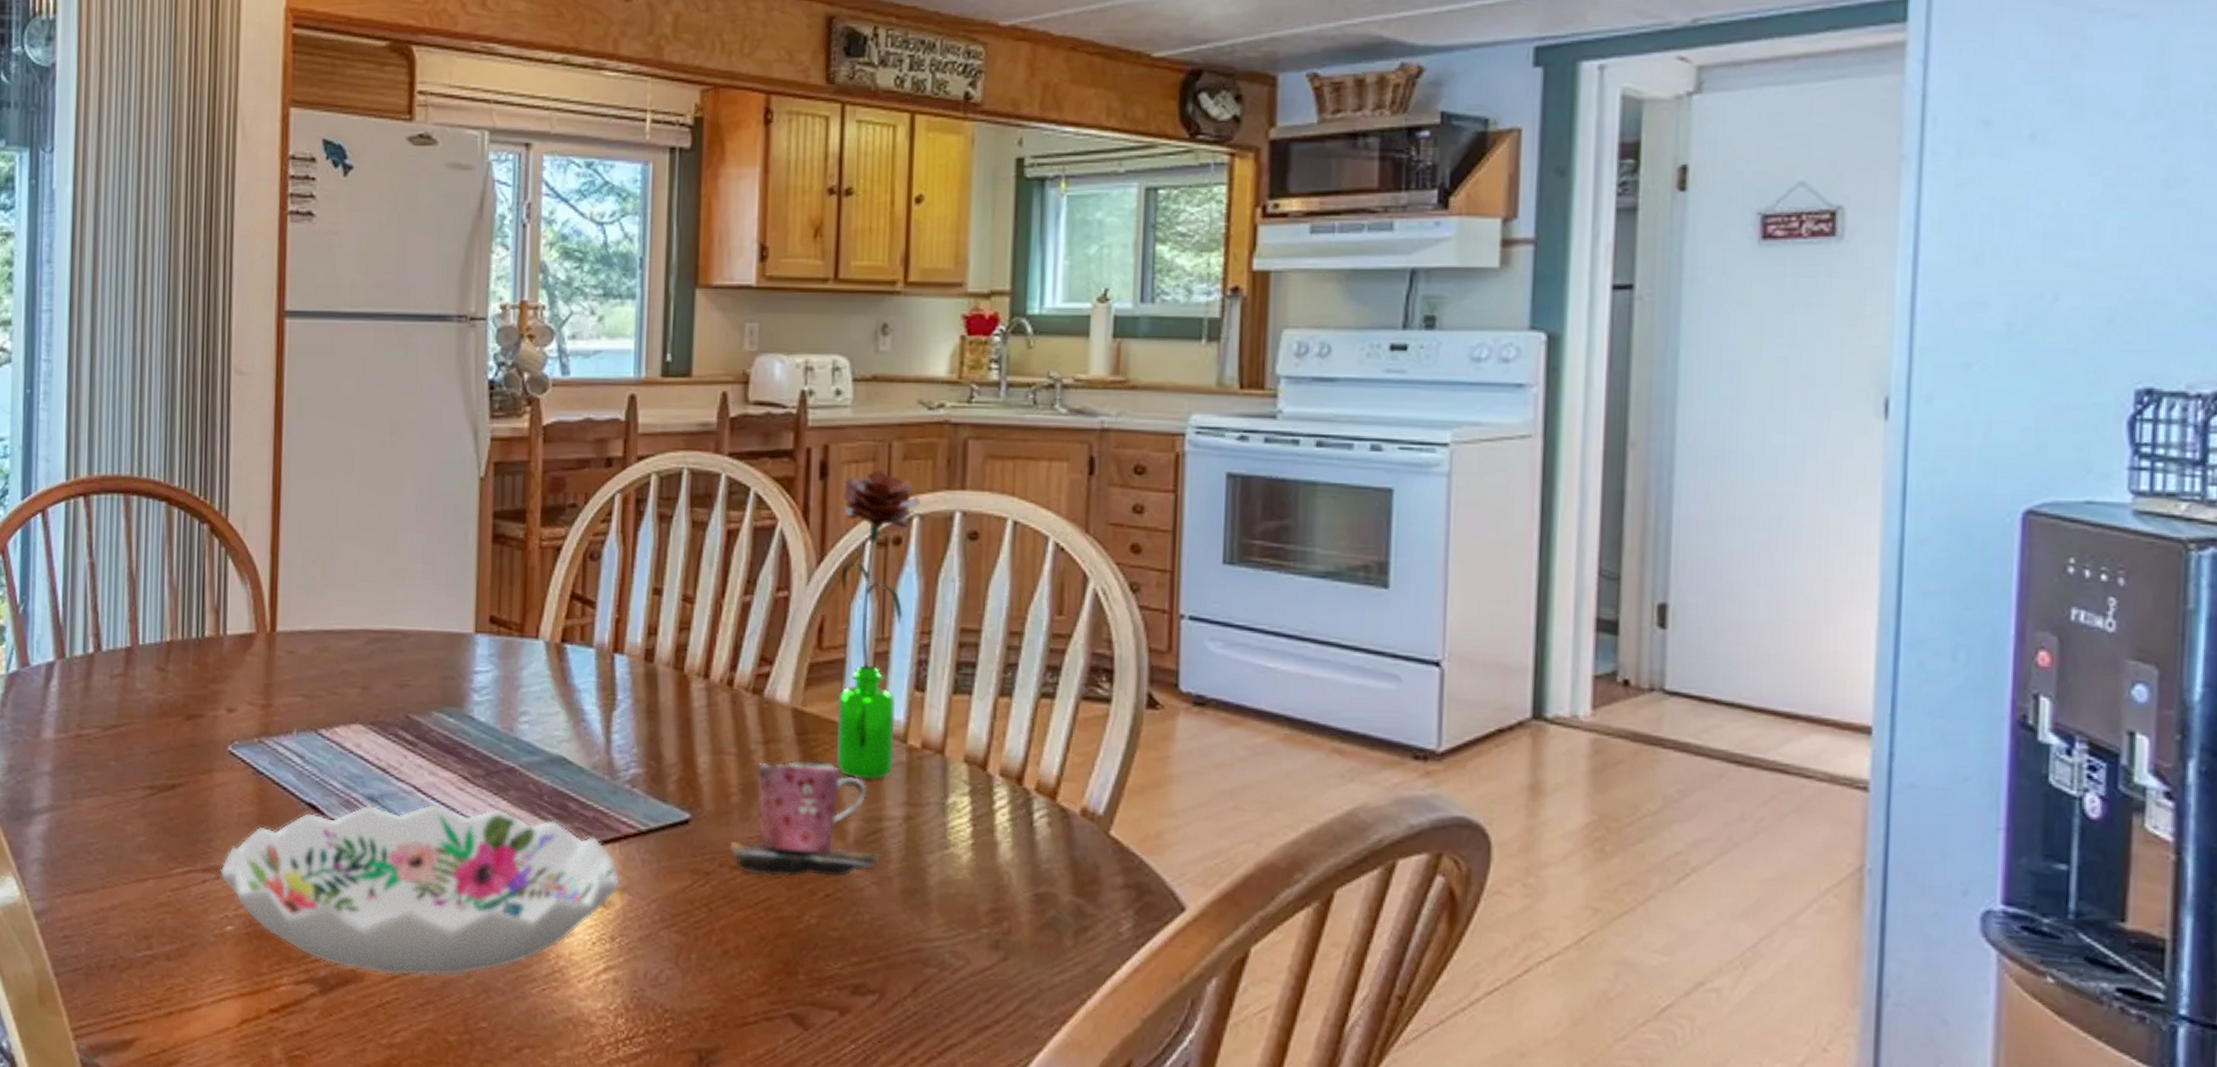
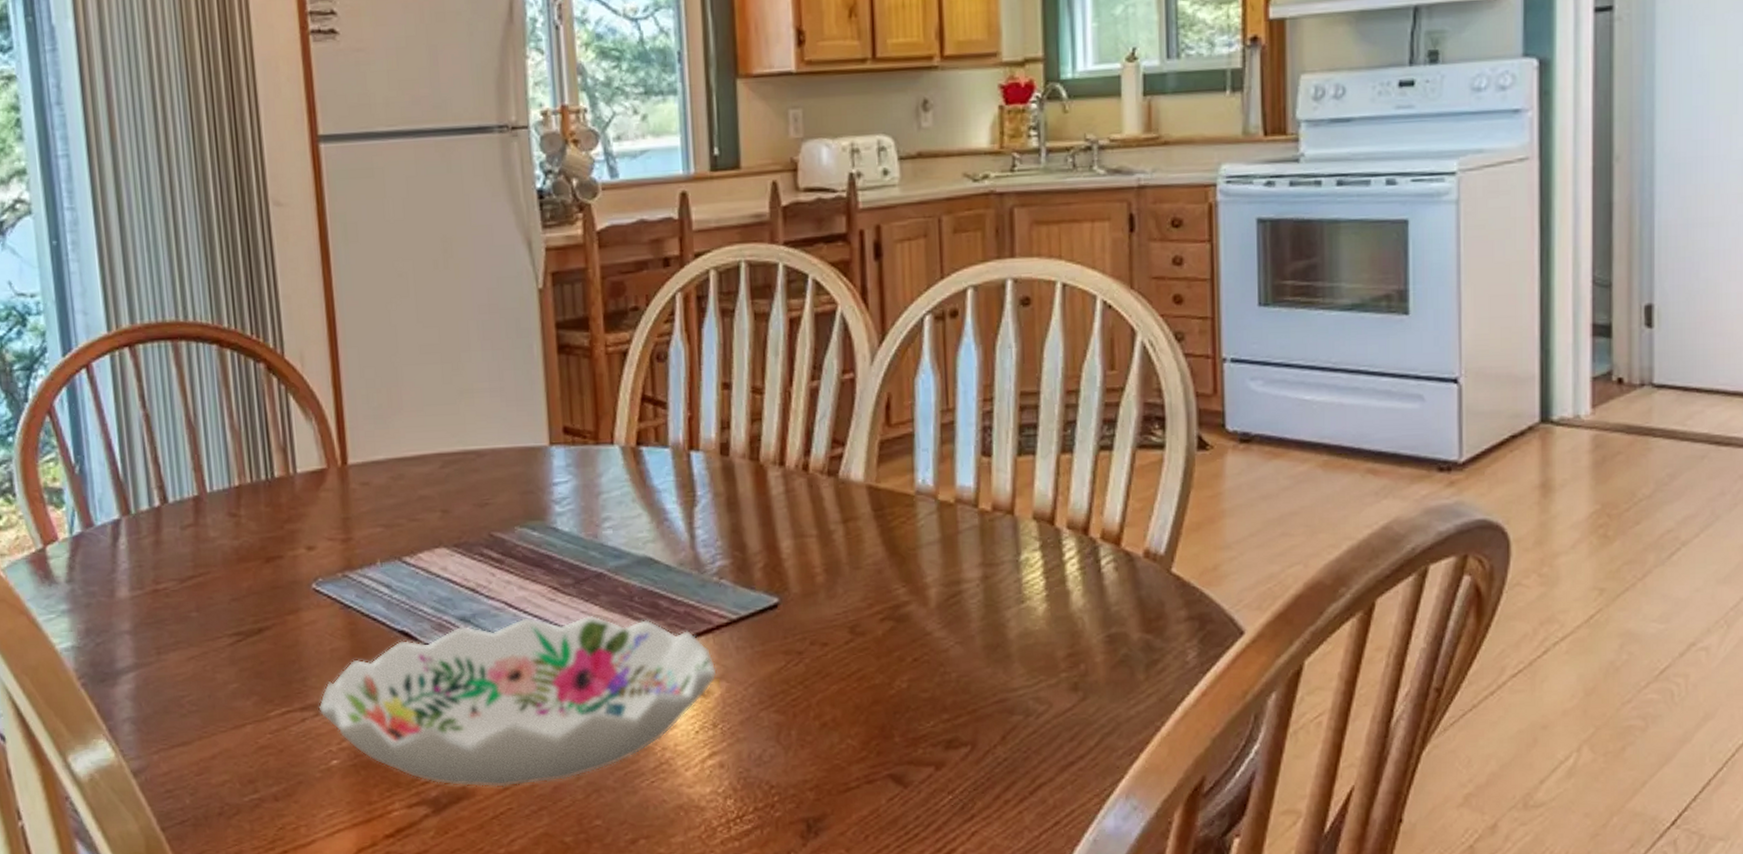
mug: present [730,760,882,877] -> none [819,532,964,649]
flower: present [837,470,920,779] -> none [898,246,973,546]

